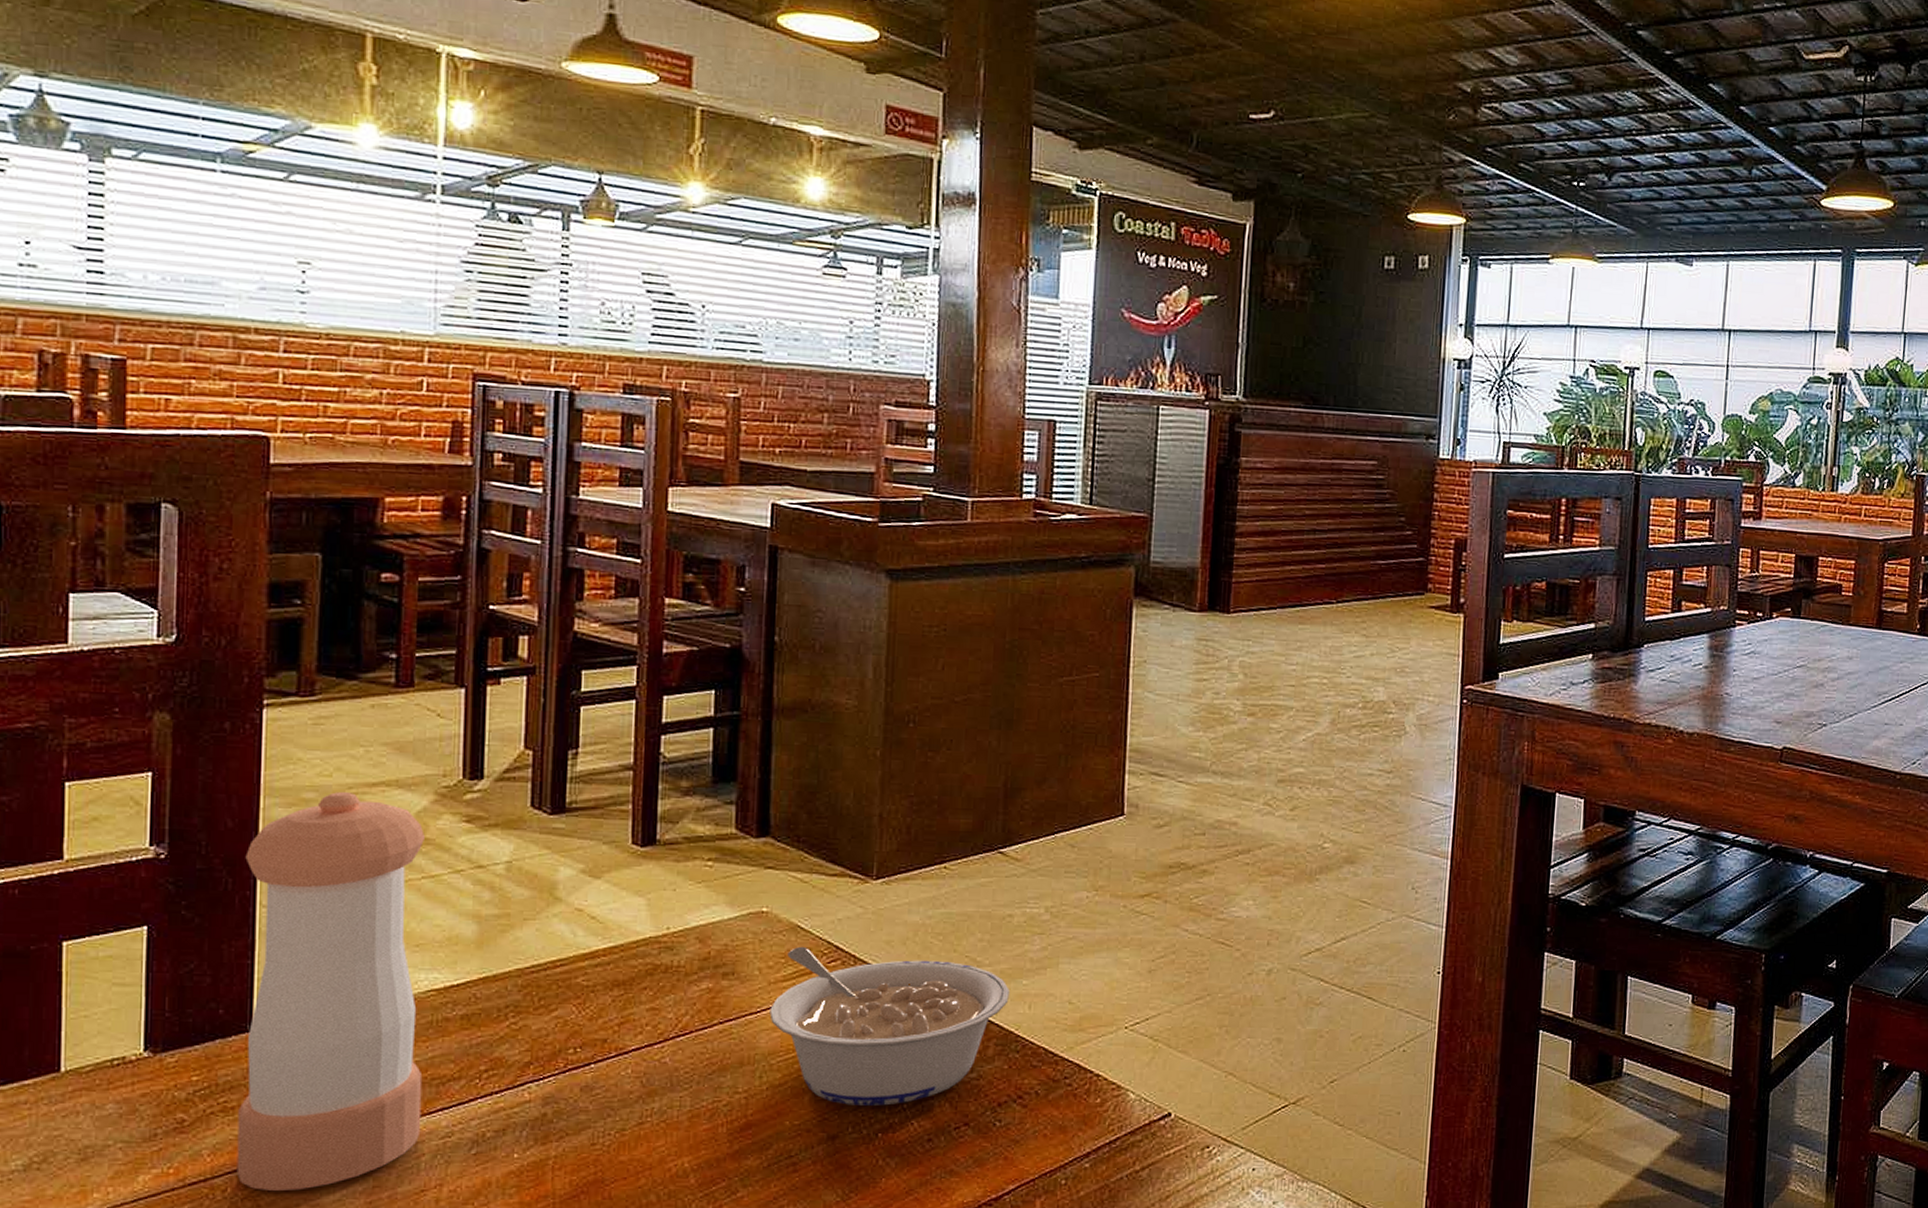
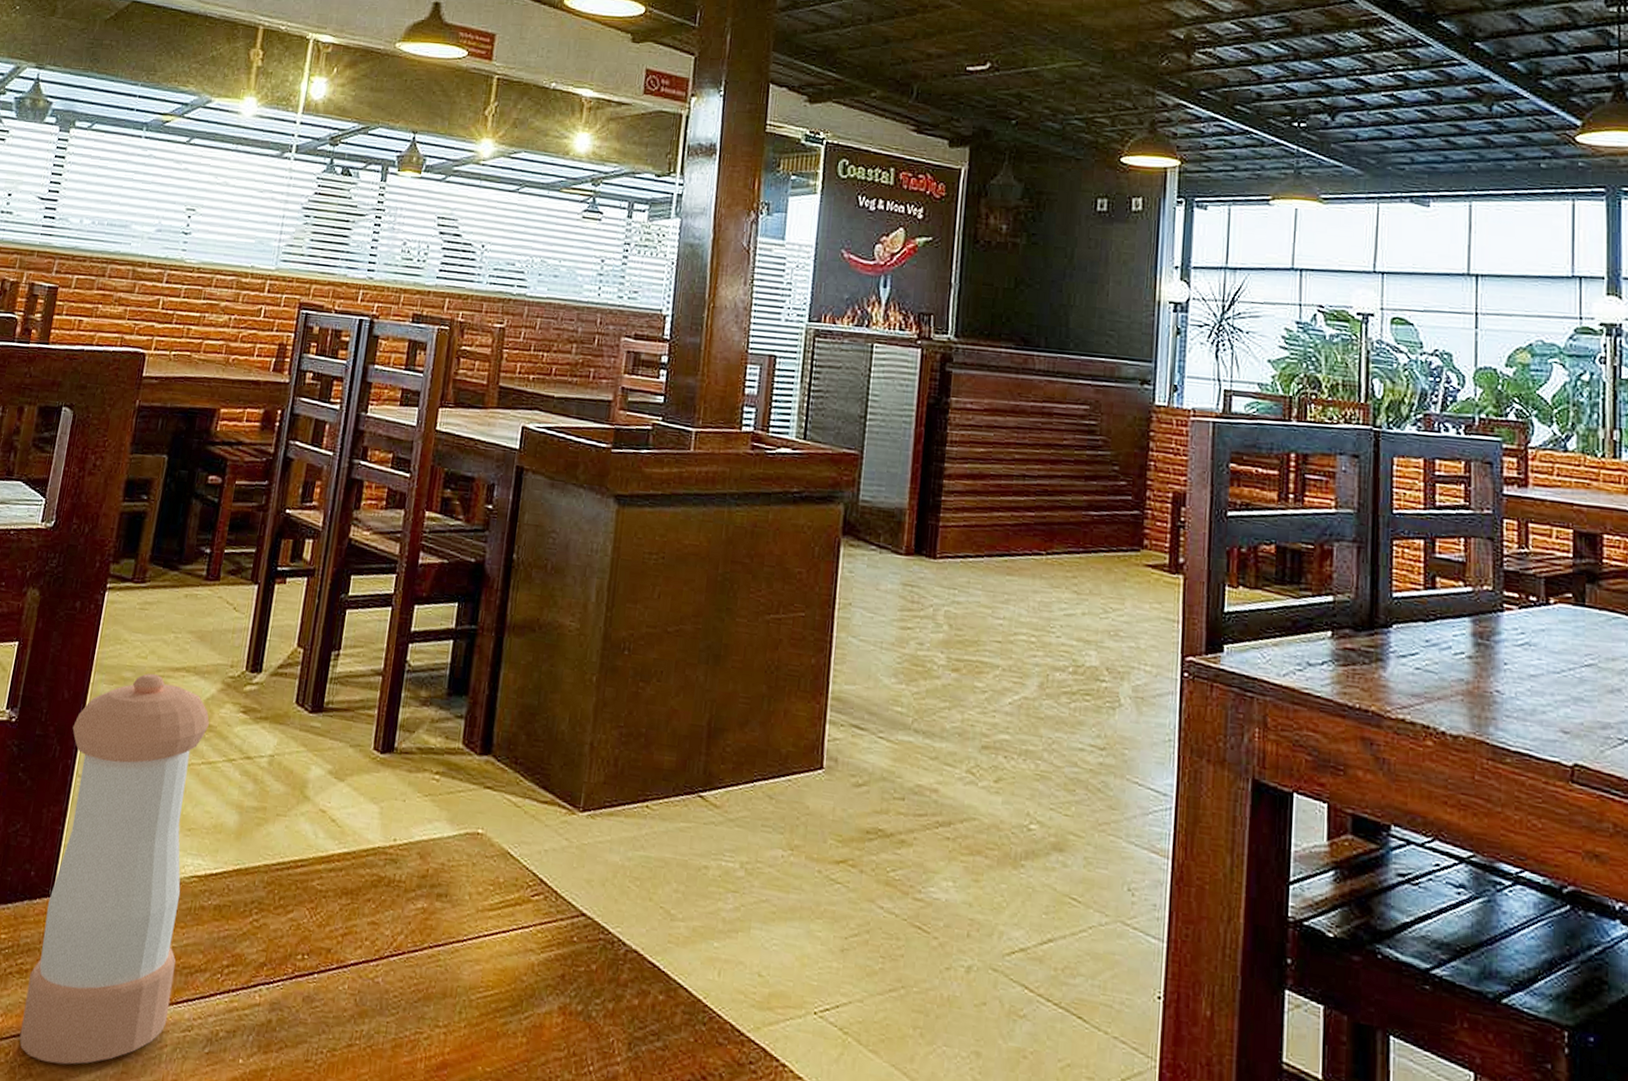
legume: present [769,946,1011,1107] -> none [474,874,701,1065]

